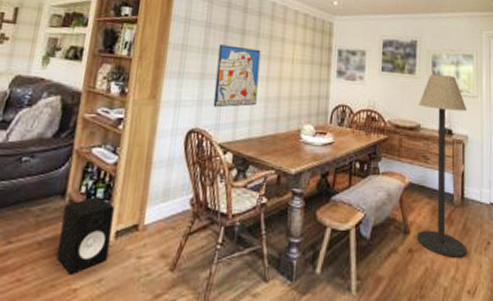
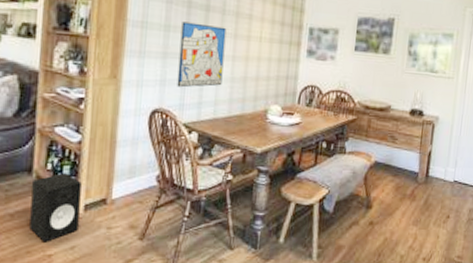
floor lamp: present [417,74,467,258] -> none [379,54,441,230]

